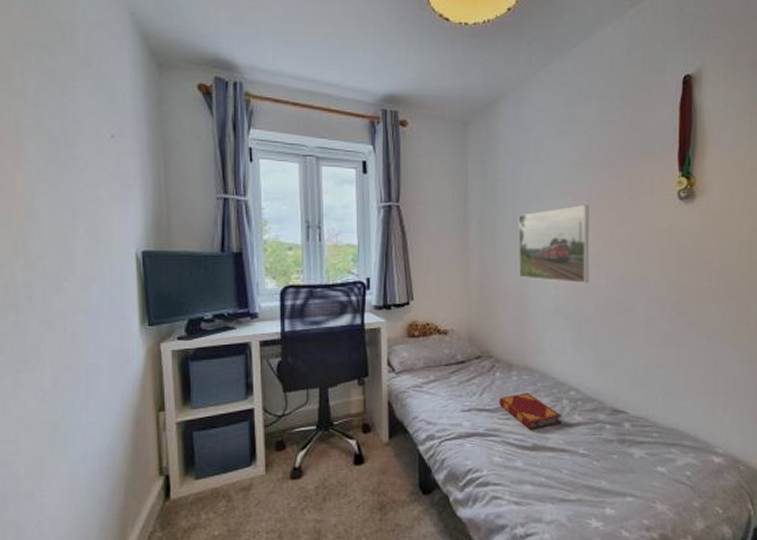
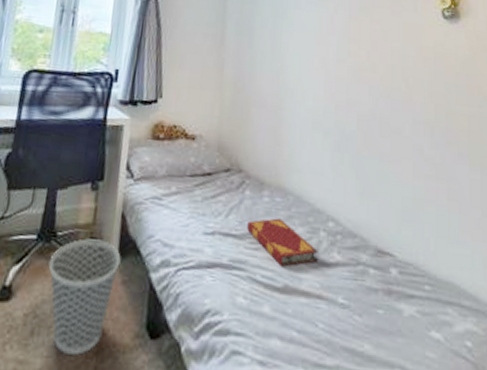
wastebasket: none [330,424,392,512] -> present [48,238,121,355]
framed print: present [518,204,590,284] -> none [275,14,351,98]

